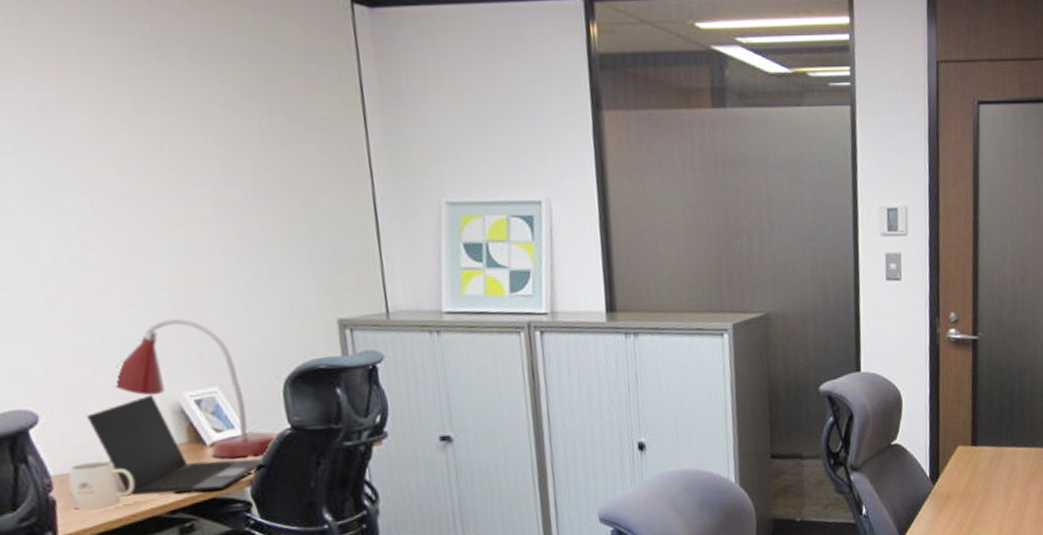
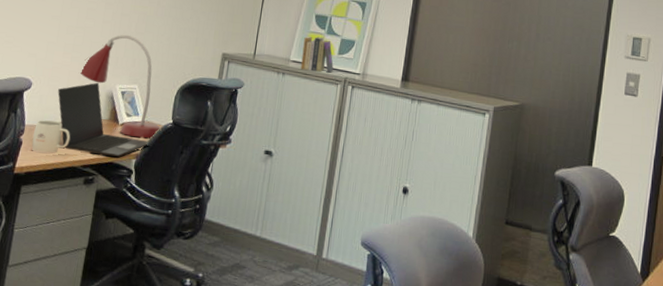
books: none [455,273,510,323] -> present [300,36,334,74]

